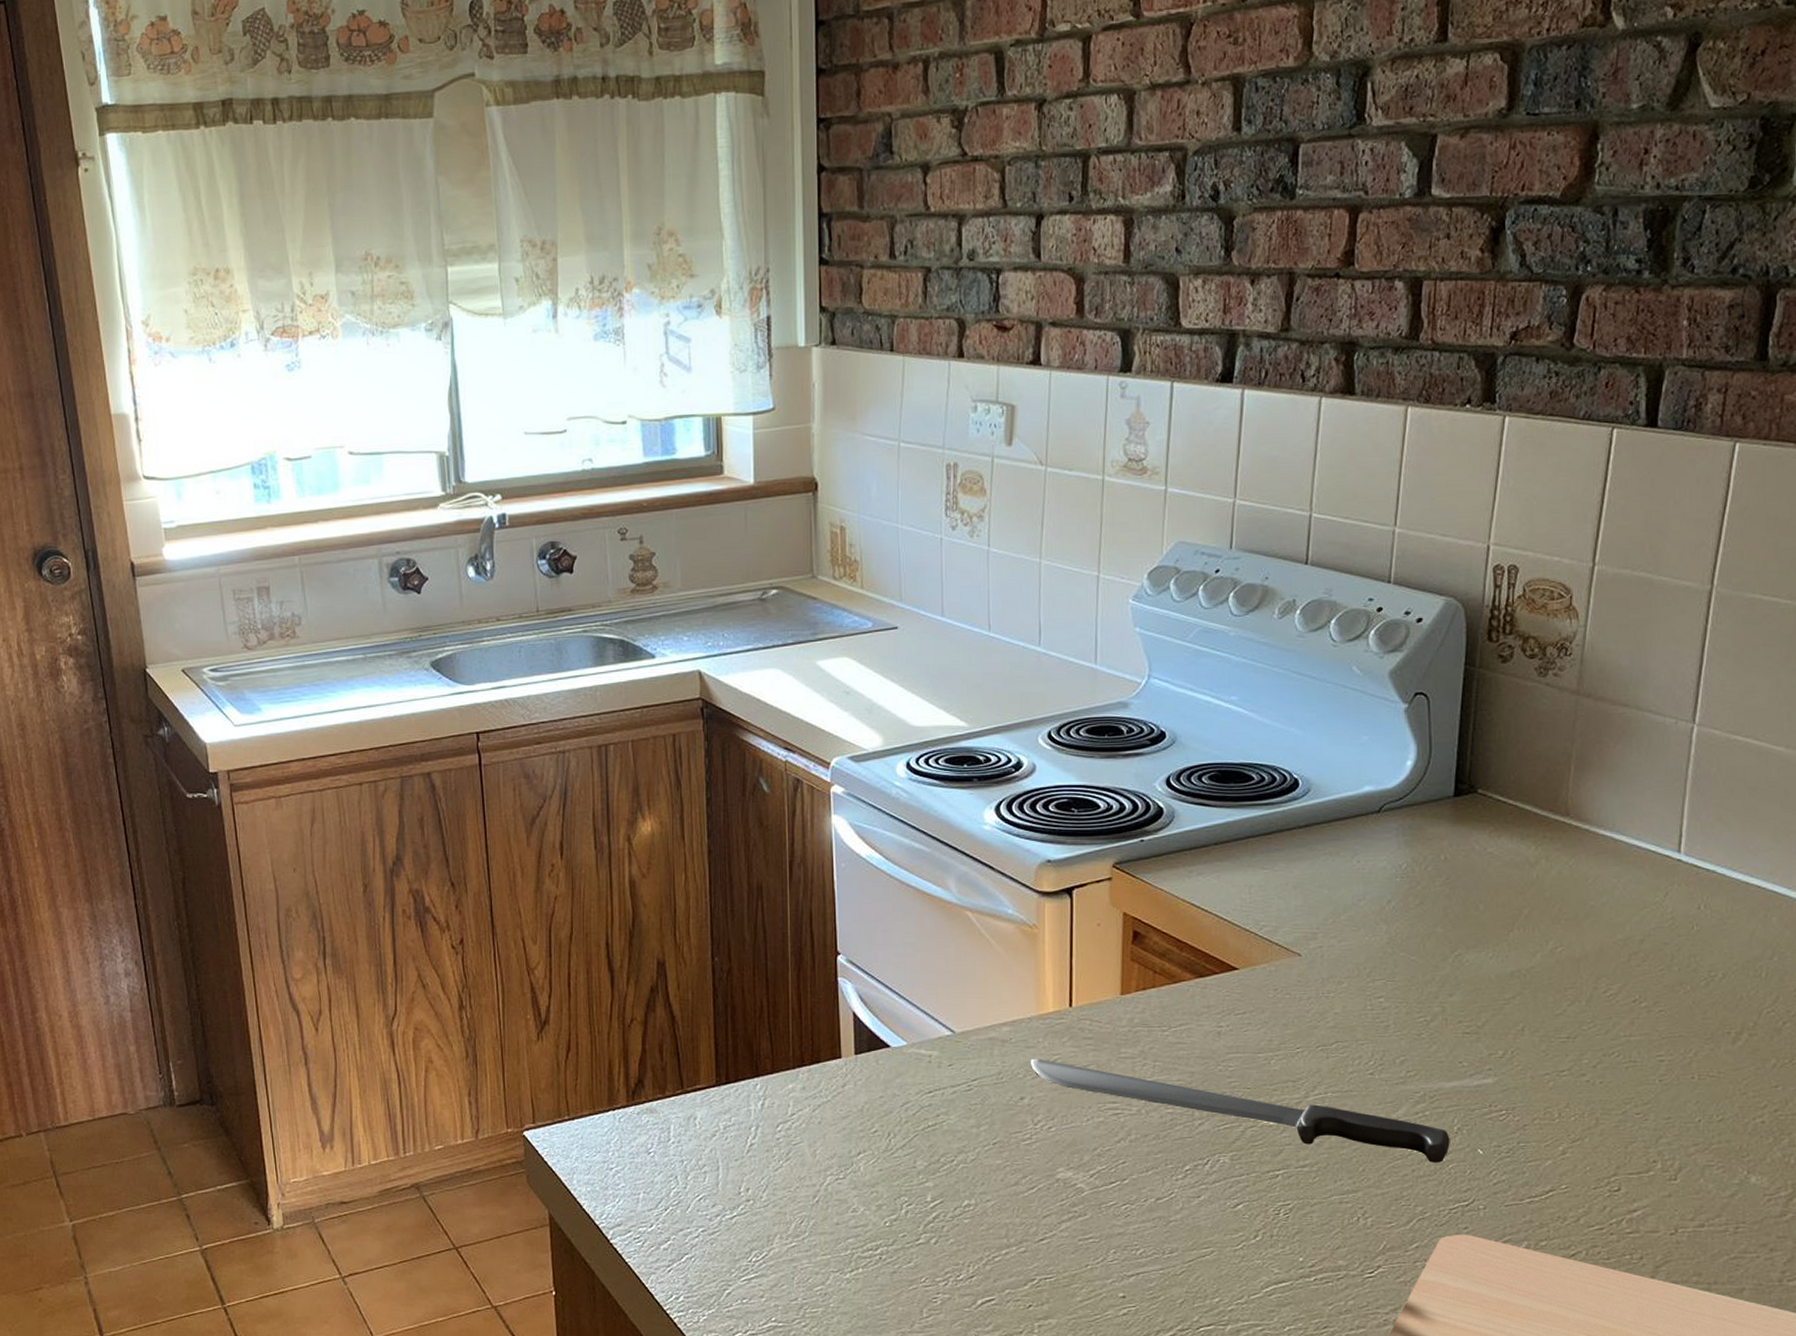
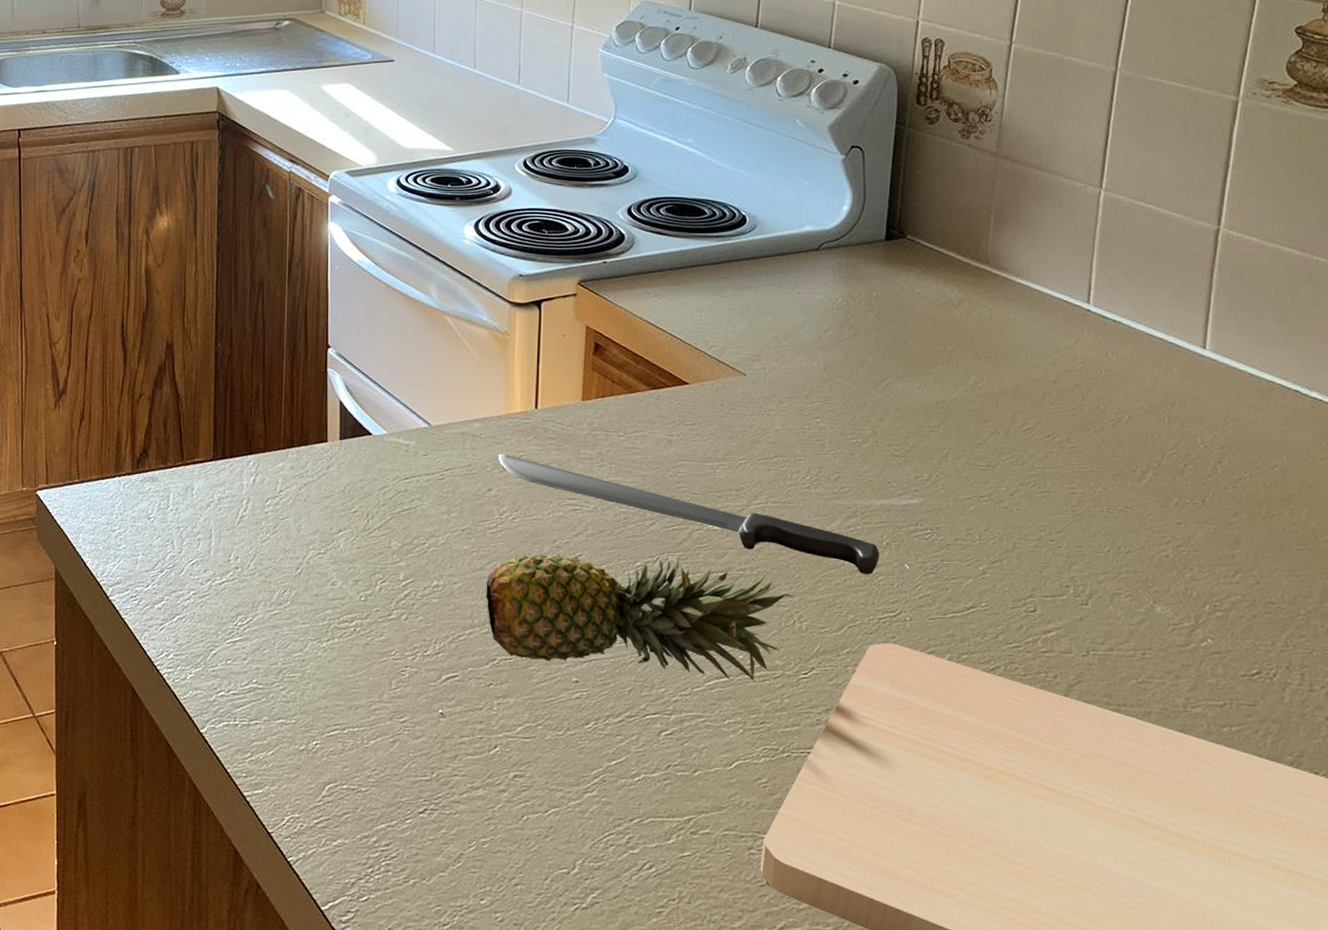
fruit: none [1022,1155,1357,1285] -> present [486,554,793,682]

